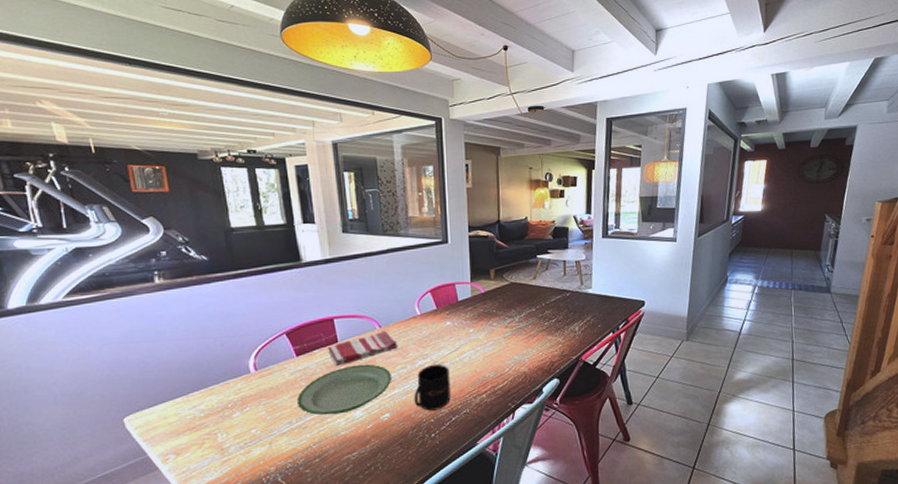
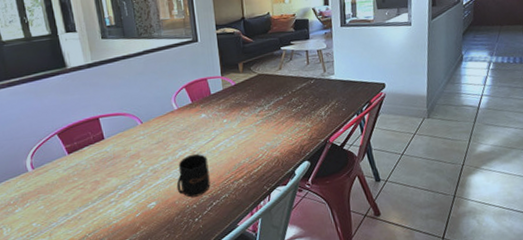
plate: present [296,364,391,415] -> none [71,157,155,207]
dish towel: present [328,330,397,366] -> none [96,125,158,161]

